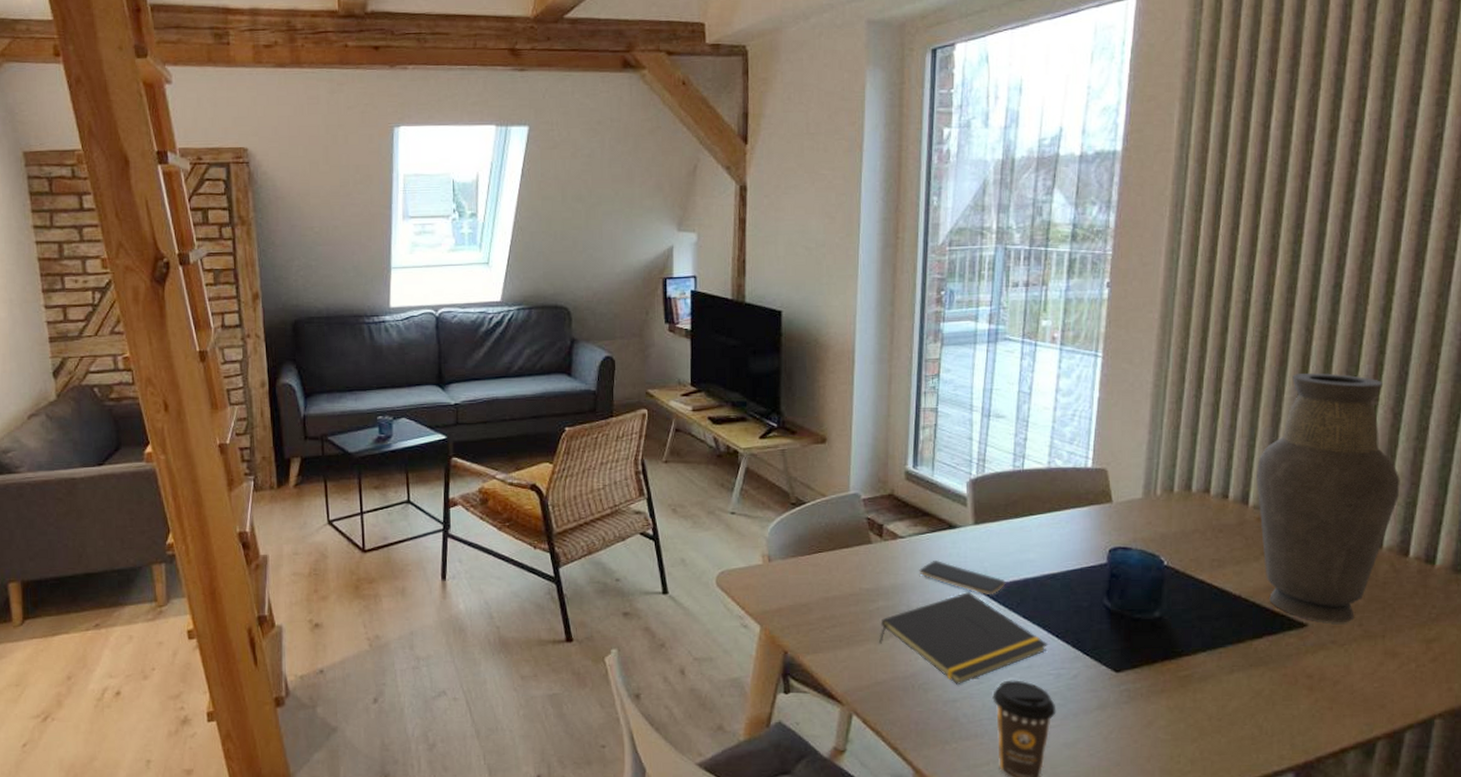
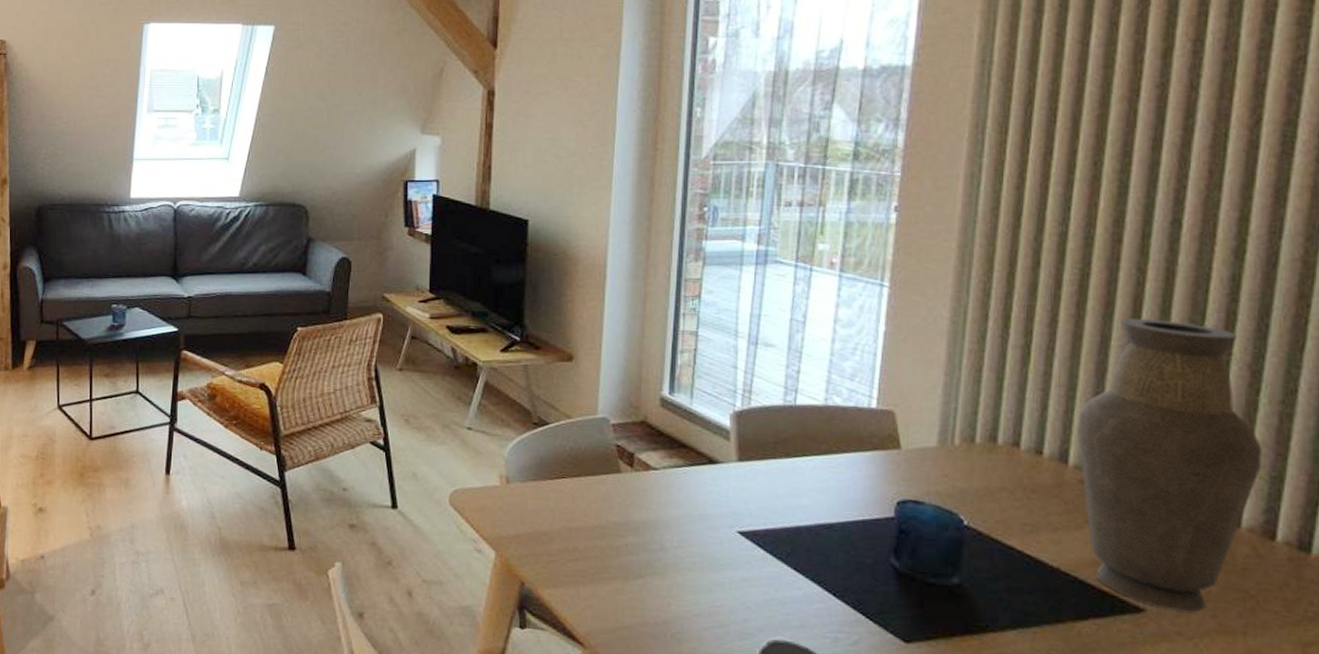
notepad: present [879,592,1048,684] -> none [628,535,823,638]
smartphone: present [919,561,1006,594] -> none [674,497,774,541]

